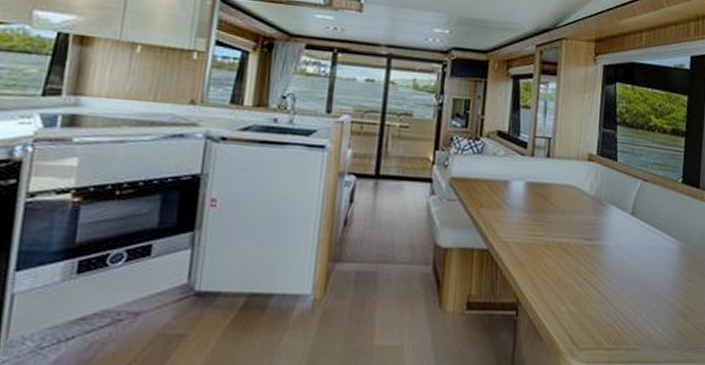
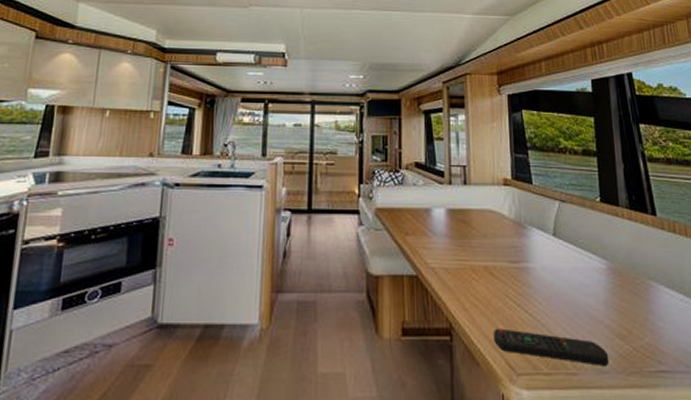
remote control: none [560,304,669,342] -> present [494,328,610,366]

